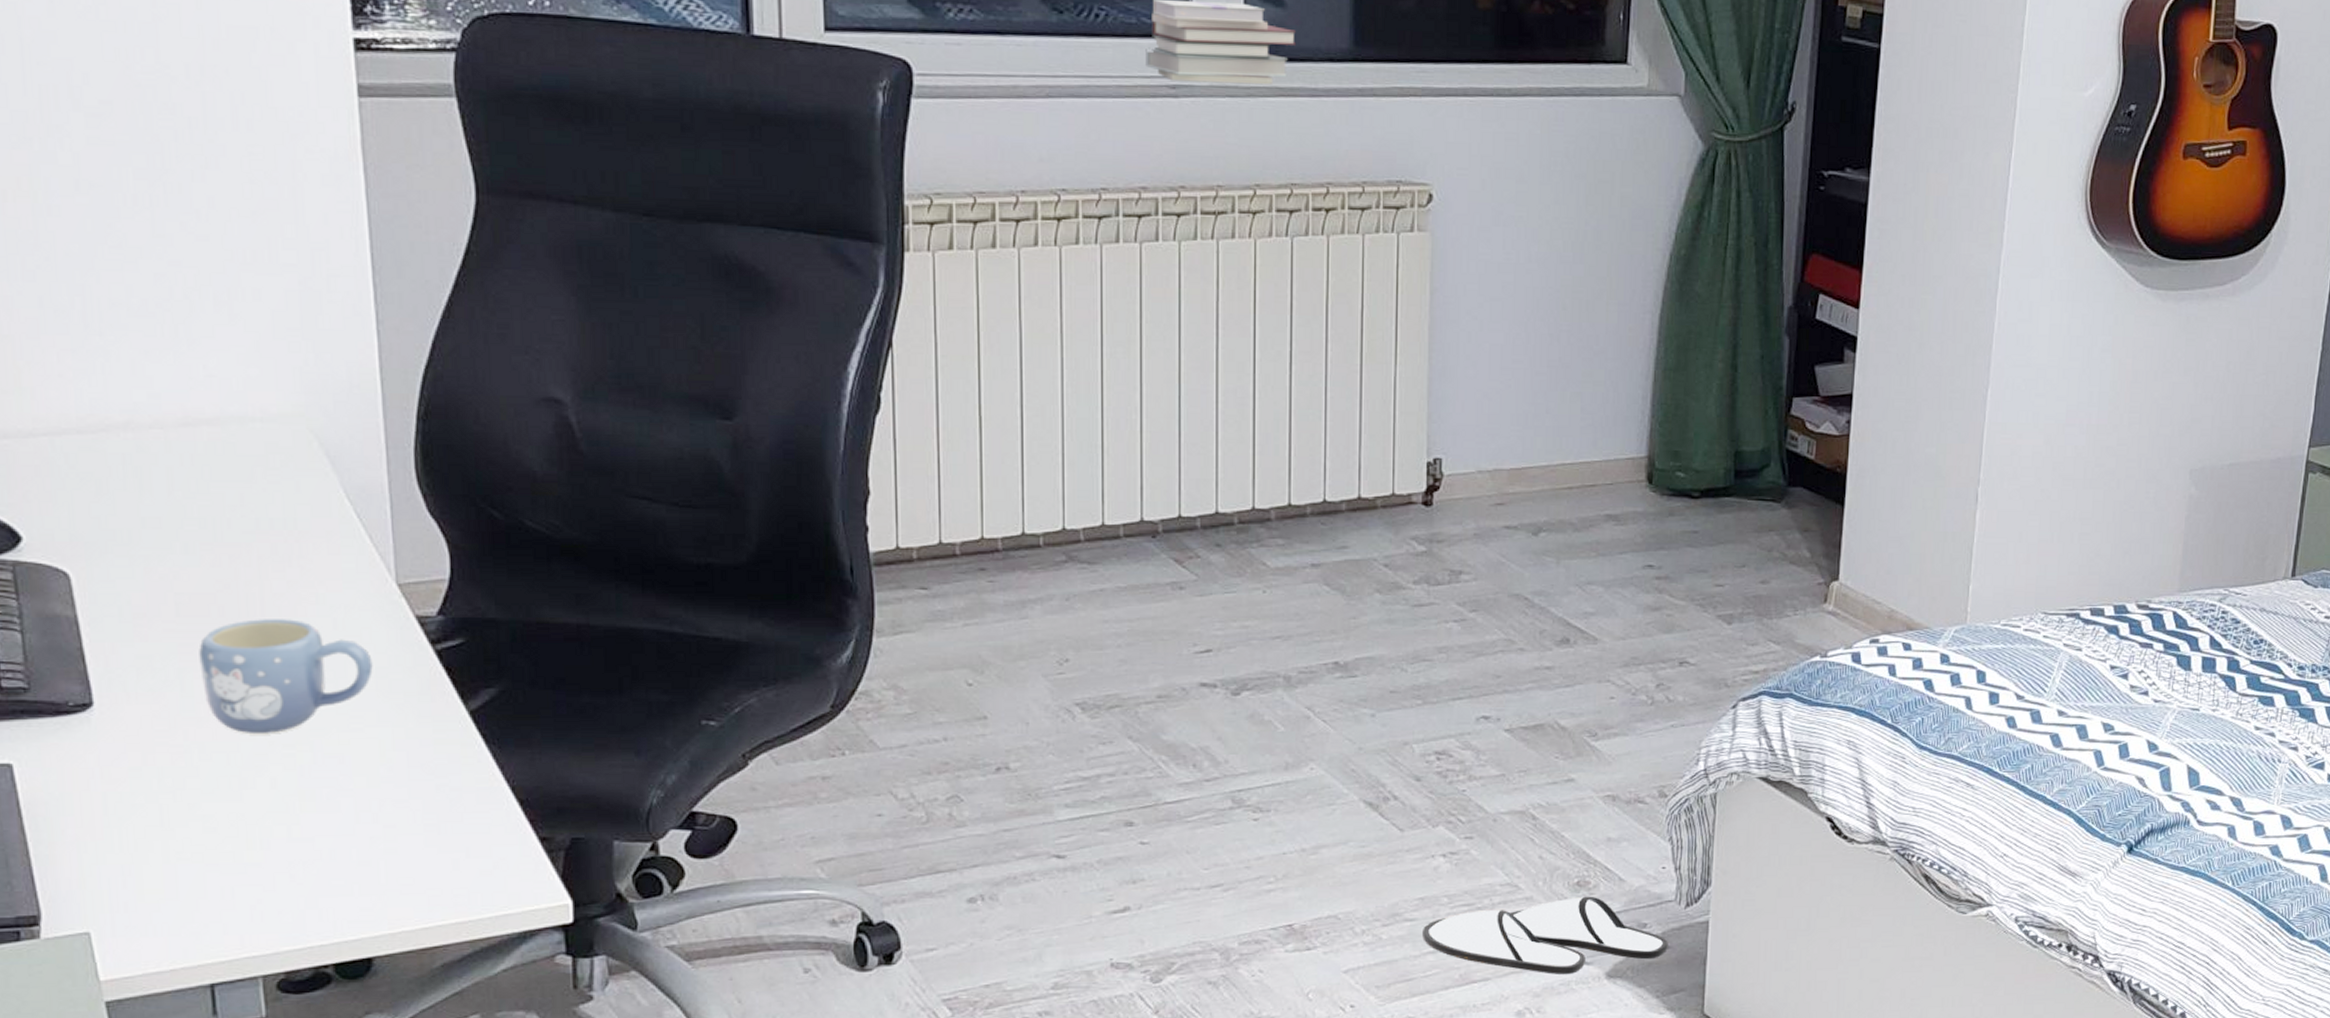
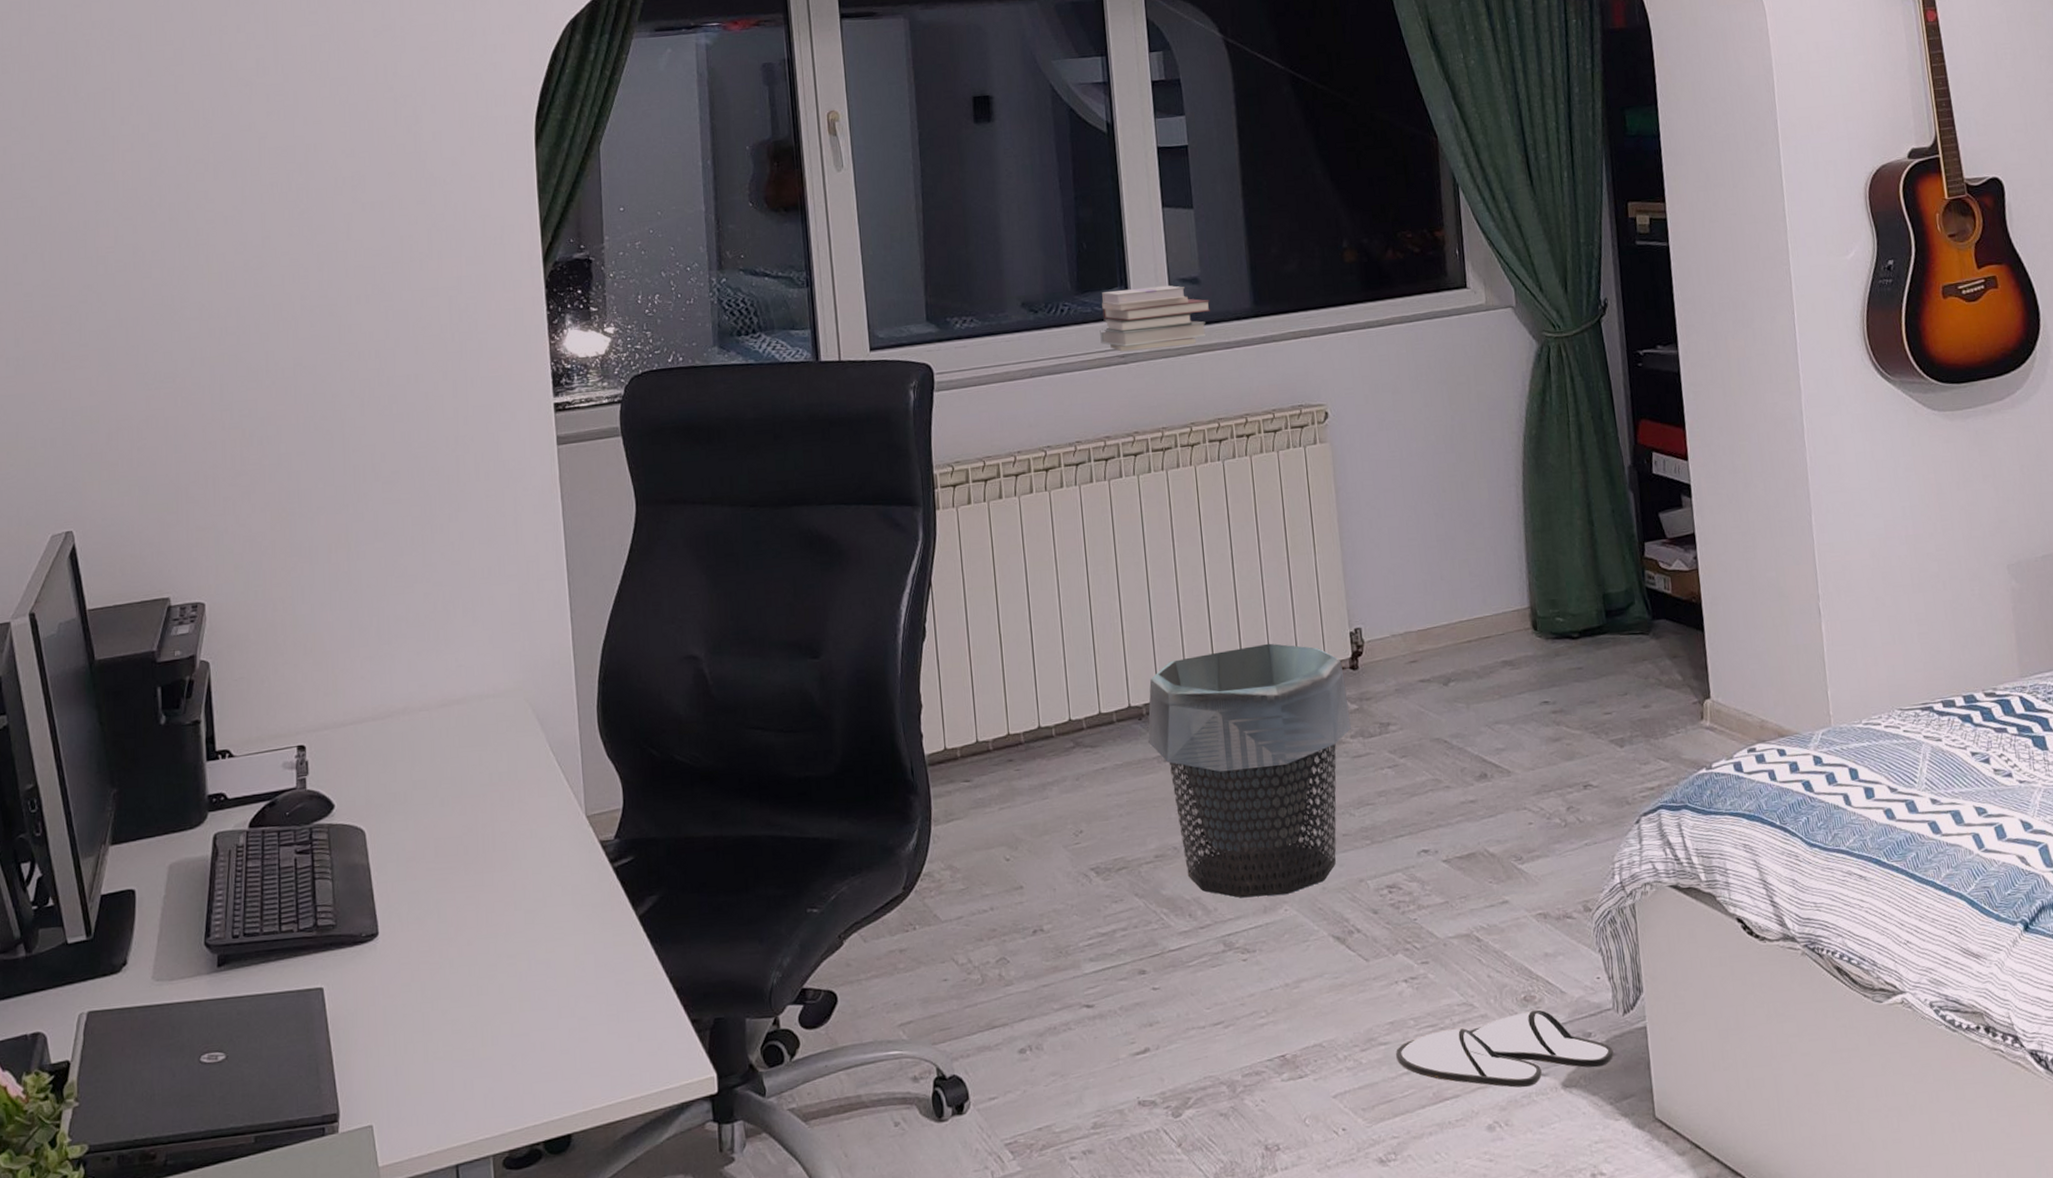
mug: present [198,619,373,733] -> none [450,852,570,949]
trash bin: none [1162,464,1415,751] -> present [1148,643,1351,898]

